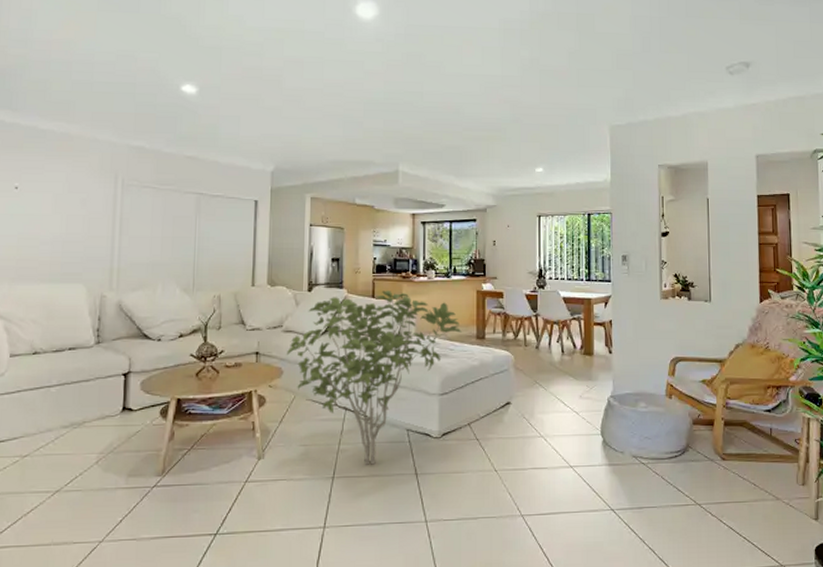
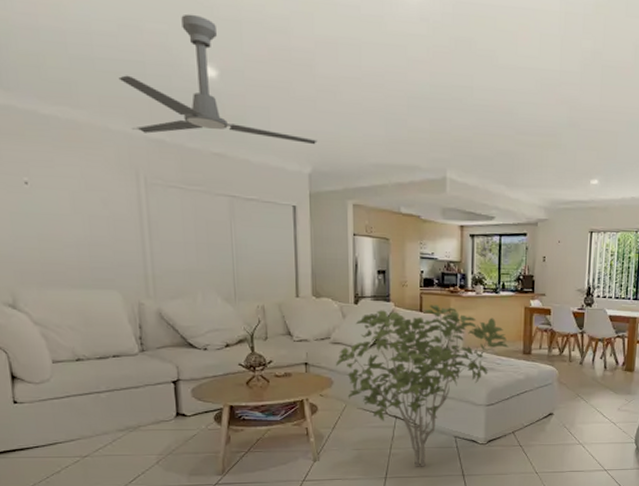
ceiling fan: none [111,44,281,146] -> present [118,13,318,145]

